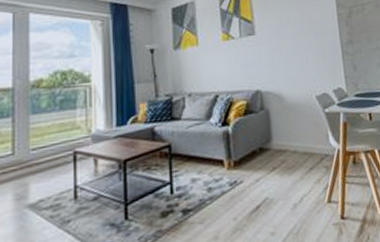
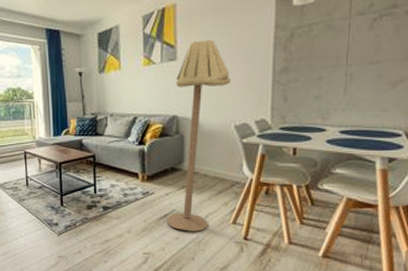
floor lamp: none [256,16,308,223] -> present [167,40,232,232]

